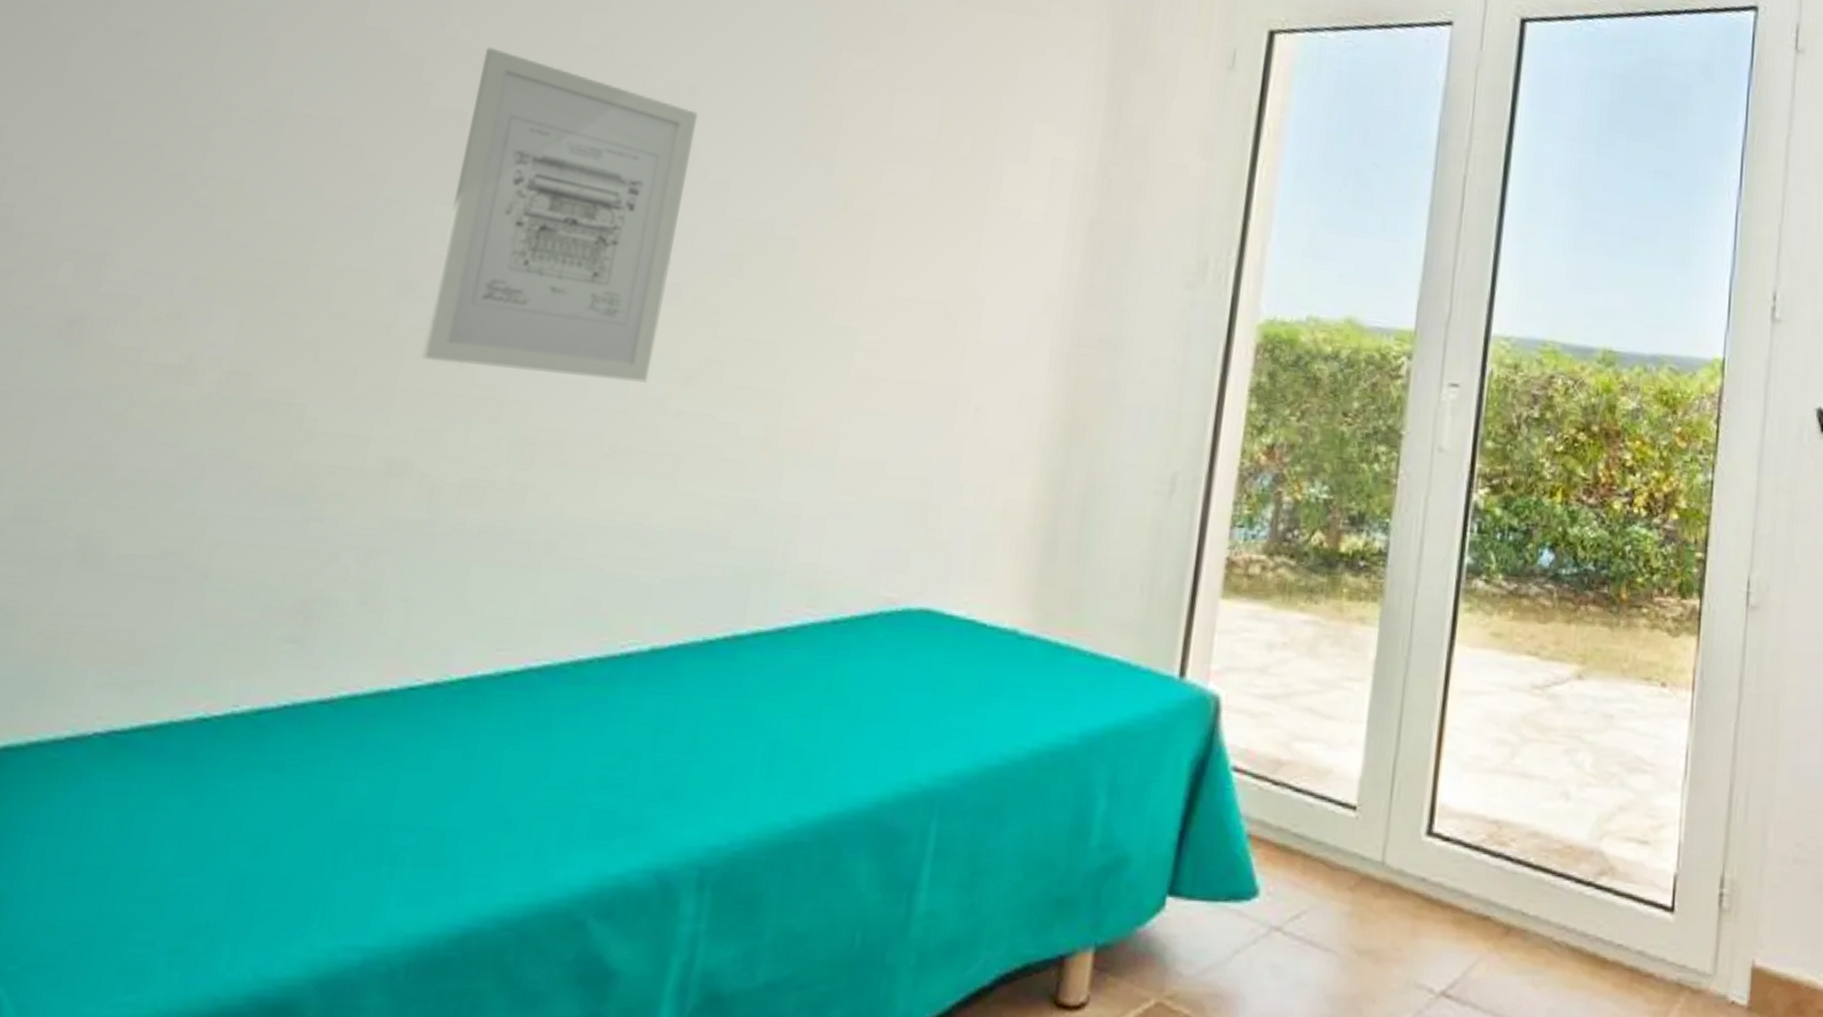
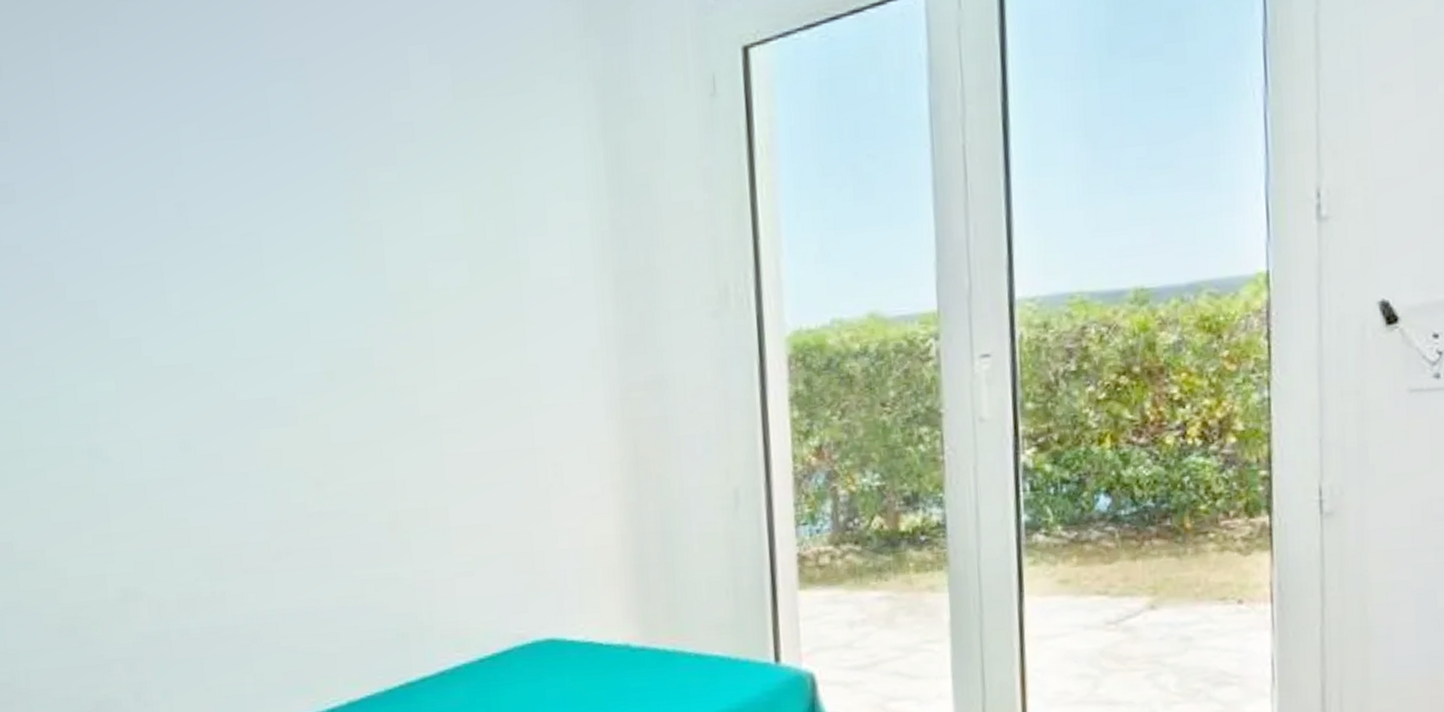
wall art: present [420,47,699,382] -> none [94,240,289,508]

